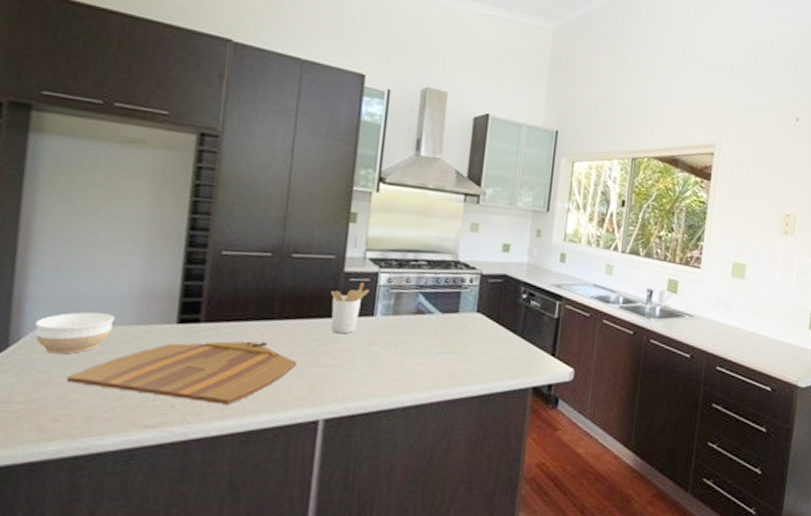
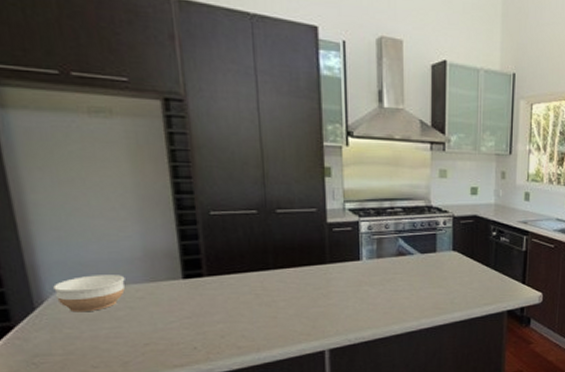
cutting board: present [66,341,297,405] -> none [94,289,297,344]
utensil holder: present [330,282,370,334] -> none [317,231,353,278]

